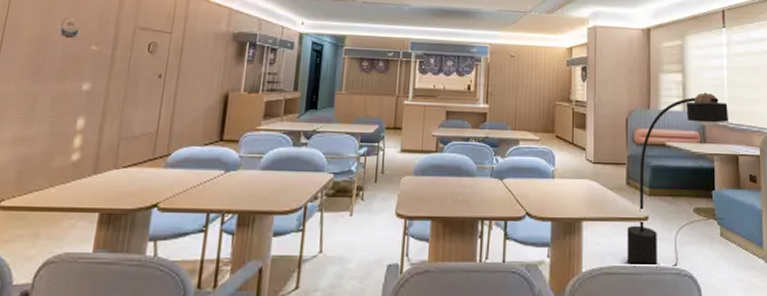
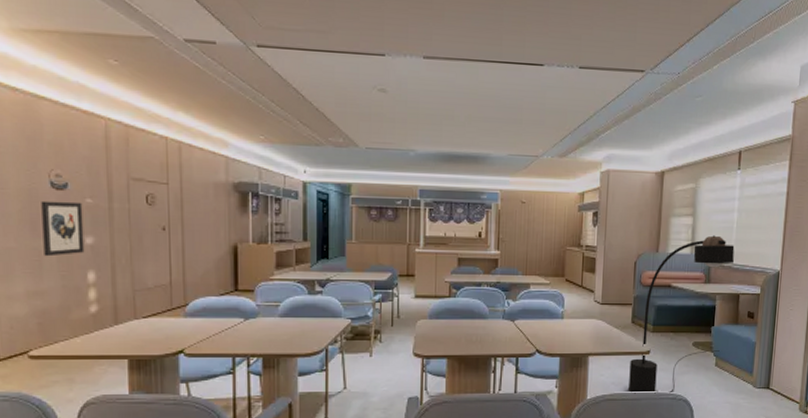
wall art: none [39,47,87,102] -> present [41,200,85,257]

